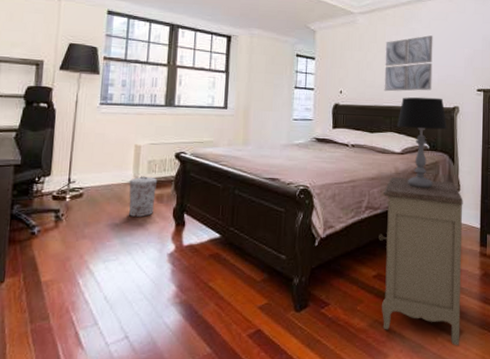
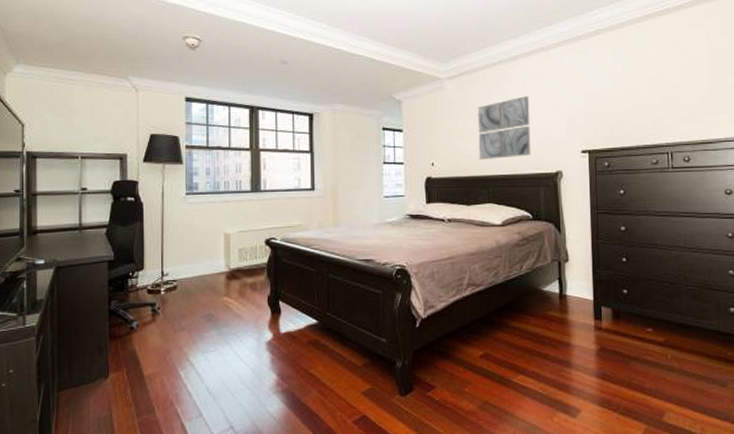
trash can: present [128,176,158,217] -> none [221,265,250,306]
nightstand: present [379,177,463,346] -> none [483,251,578,426]
table lamp: present [397,97,447,189] -> none [496,163,551,262]

